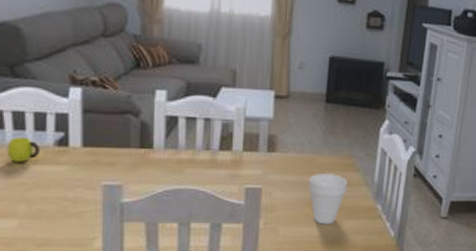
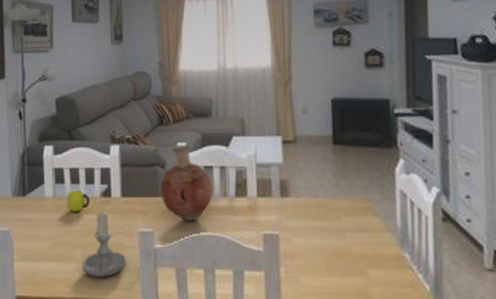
candle: none [26,159,86,234] -> present [81,209,127,277]
vase: none [131,91,195,175] -> present [160,144,214,221]
cup: present [307,174,348,225] -> none [325,219,368,275]

